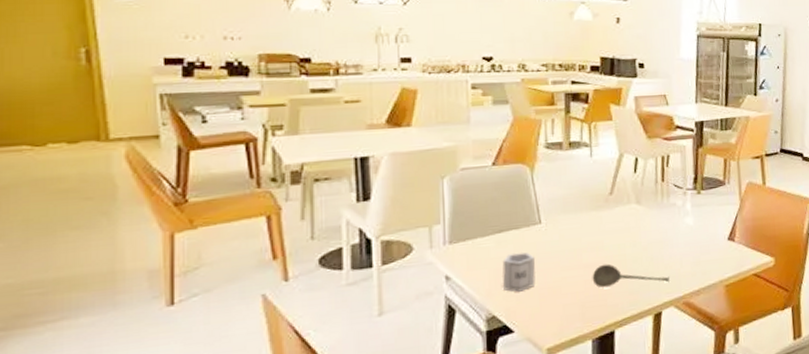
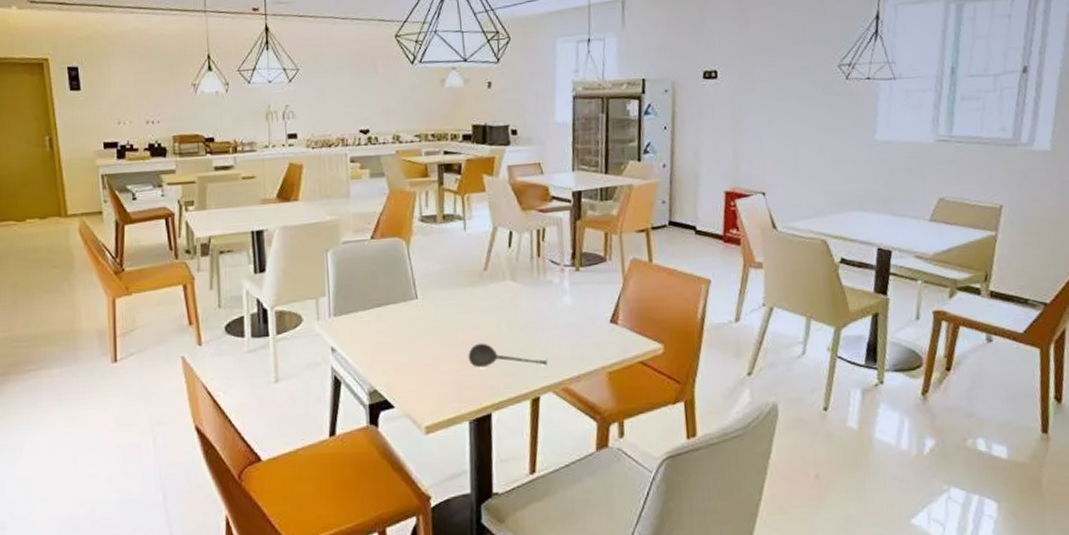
cup: present [502,252,536,292] -> none [382,328,414,367]

